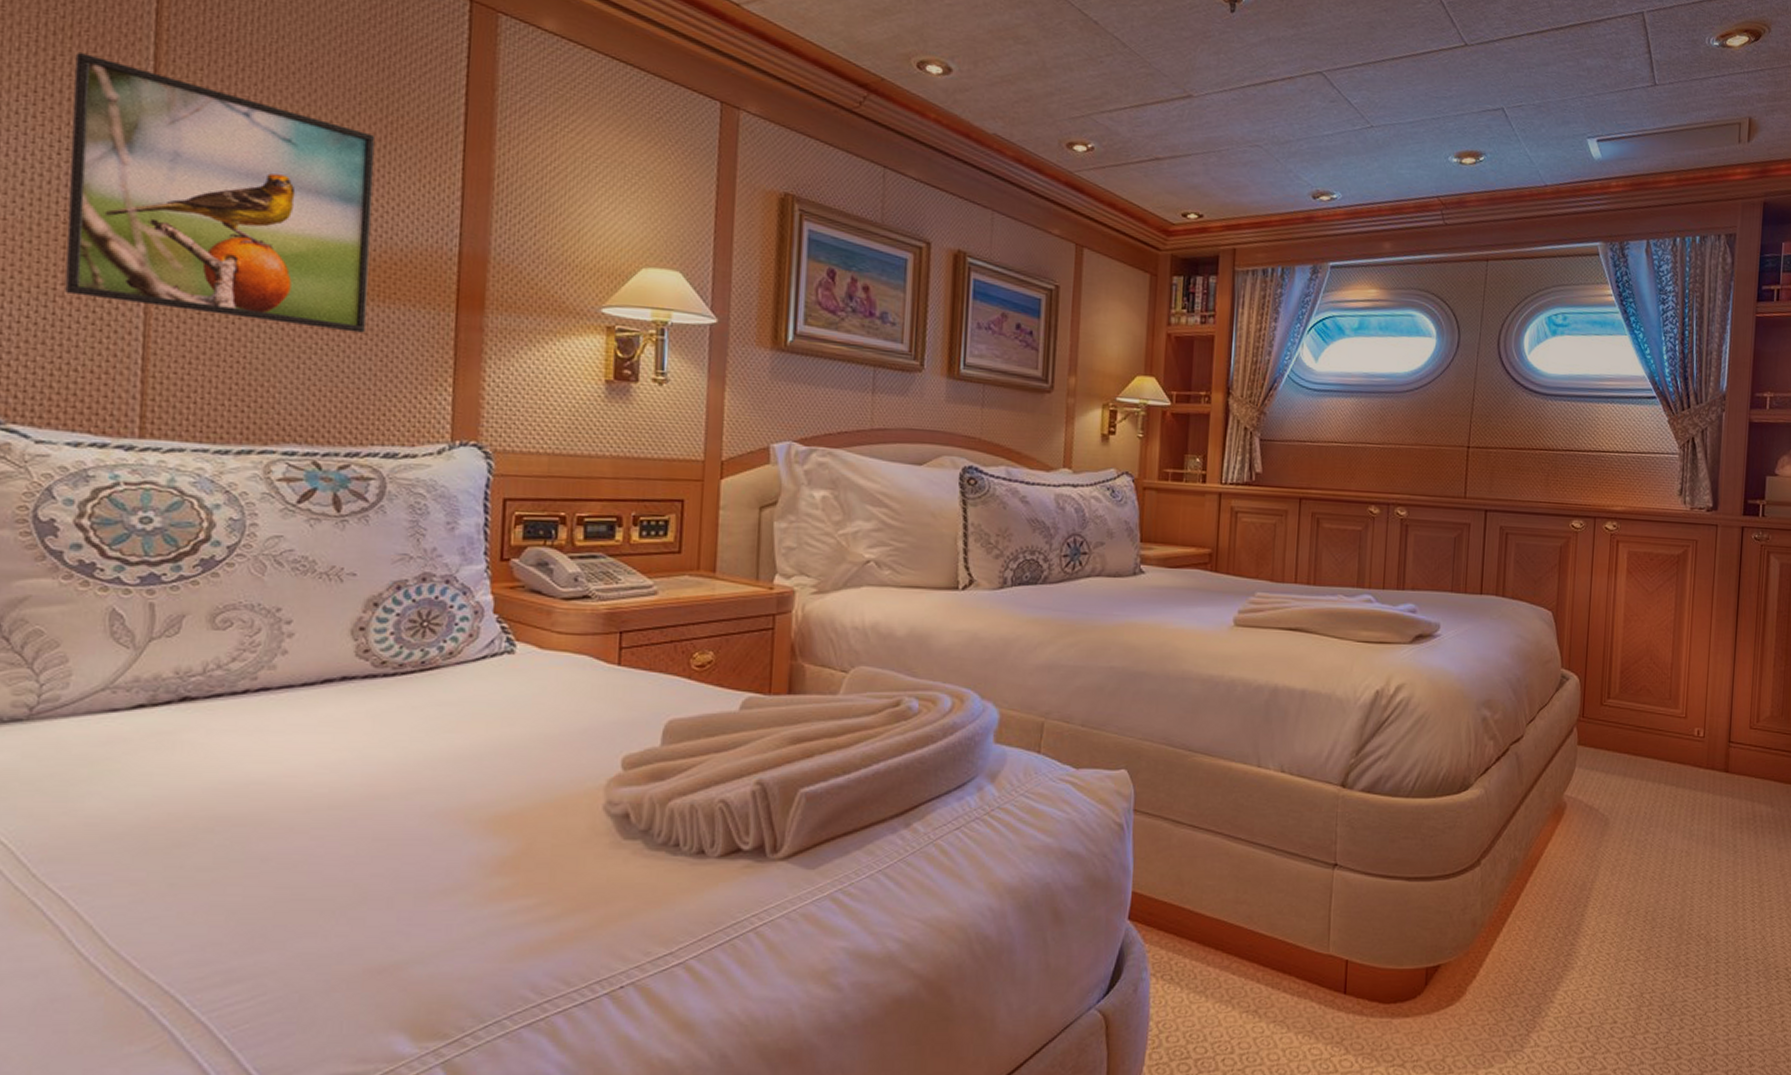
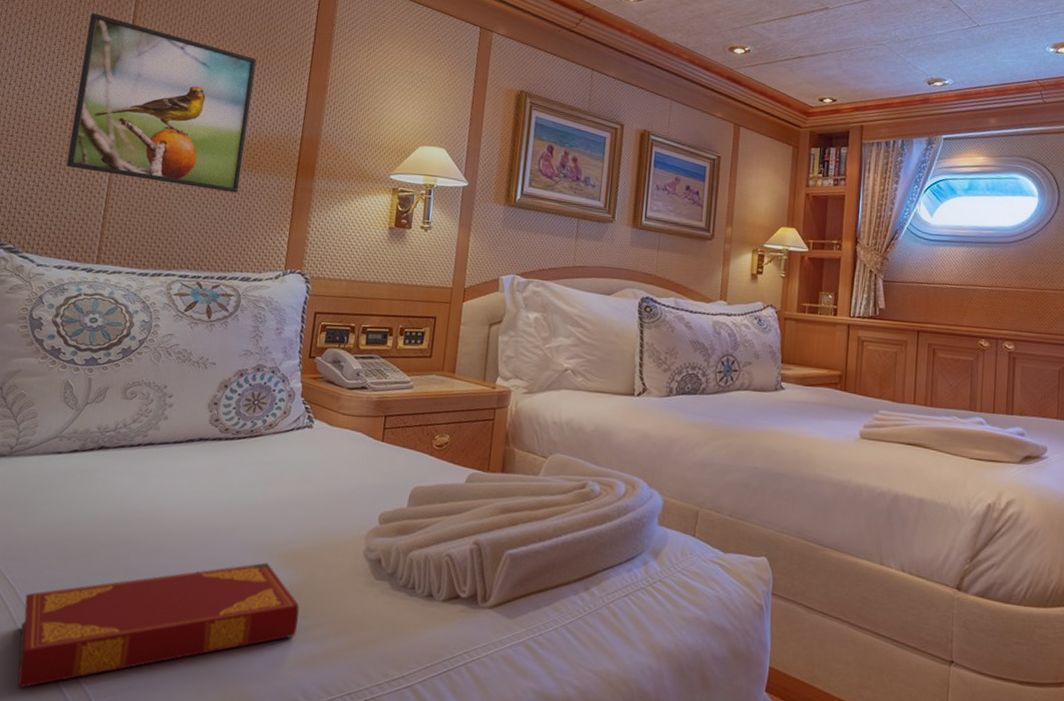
hardback book: none [84,832,518,1031] -> present [17,562,300,688]

